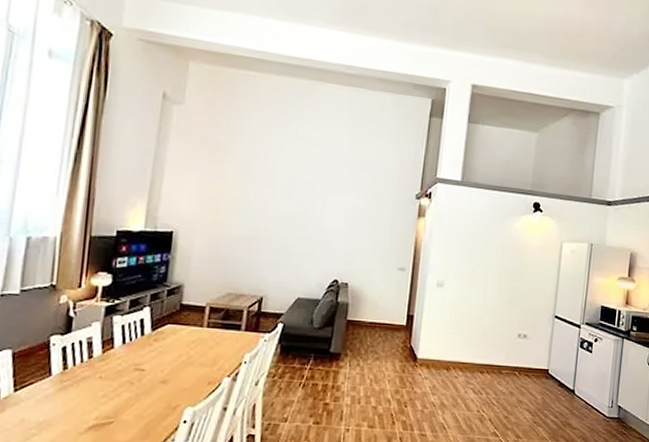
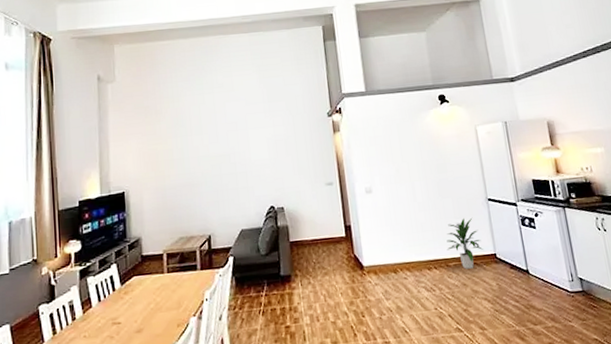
indoor plant: none [503,330,539,379] -> present [446,217,484,269]

